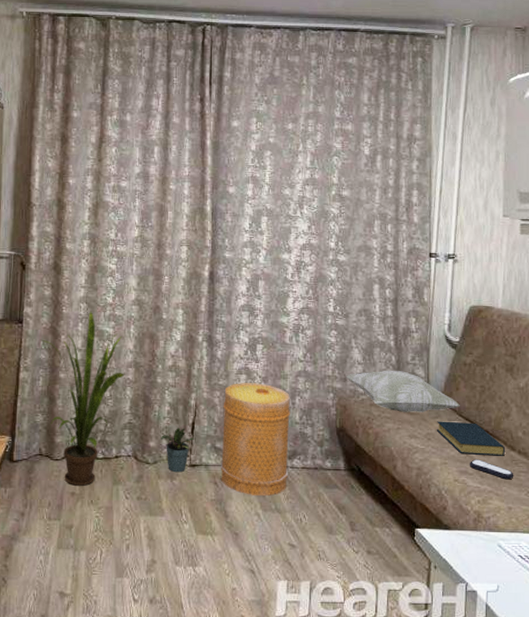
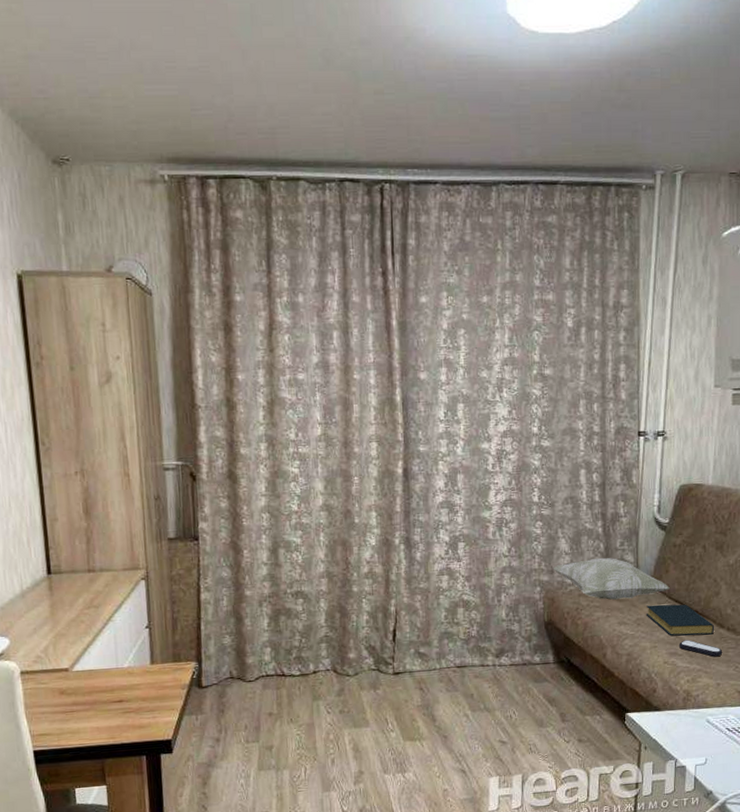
house plant: present [41,311,125,487] -> none [222,521,317,707]
potted plant: present [160,428,195,473] -> none [360,636,397,682]
basket: present [220,383,291,497] -> none [425,583,497,697]

